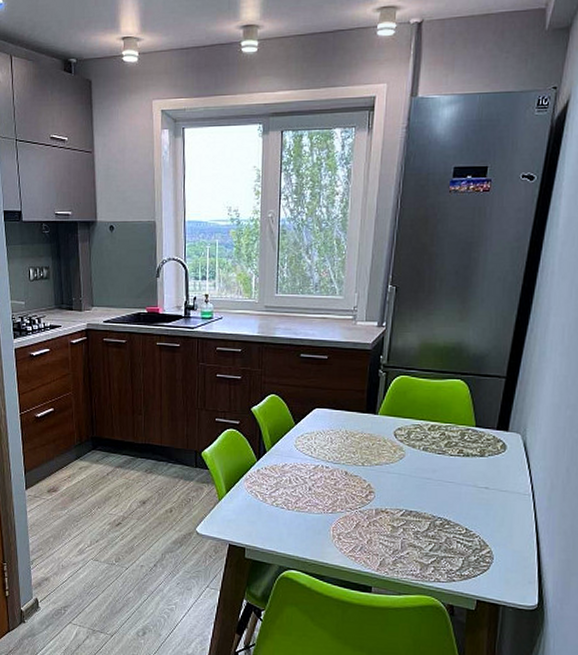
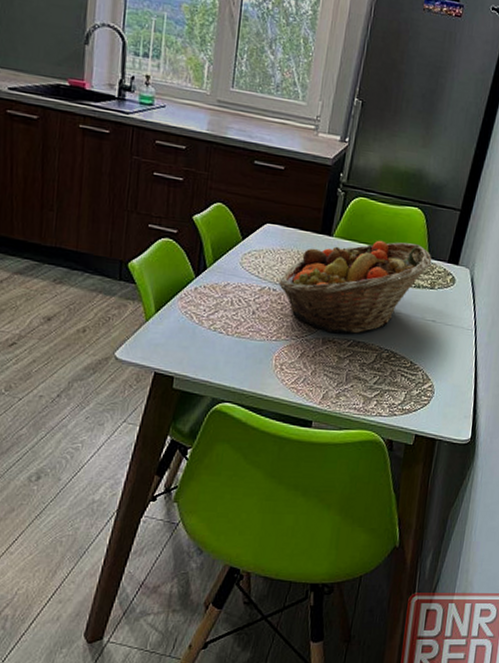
fruit basket: none [331,414,480,504] -> present [279,240,432,334]

